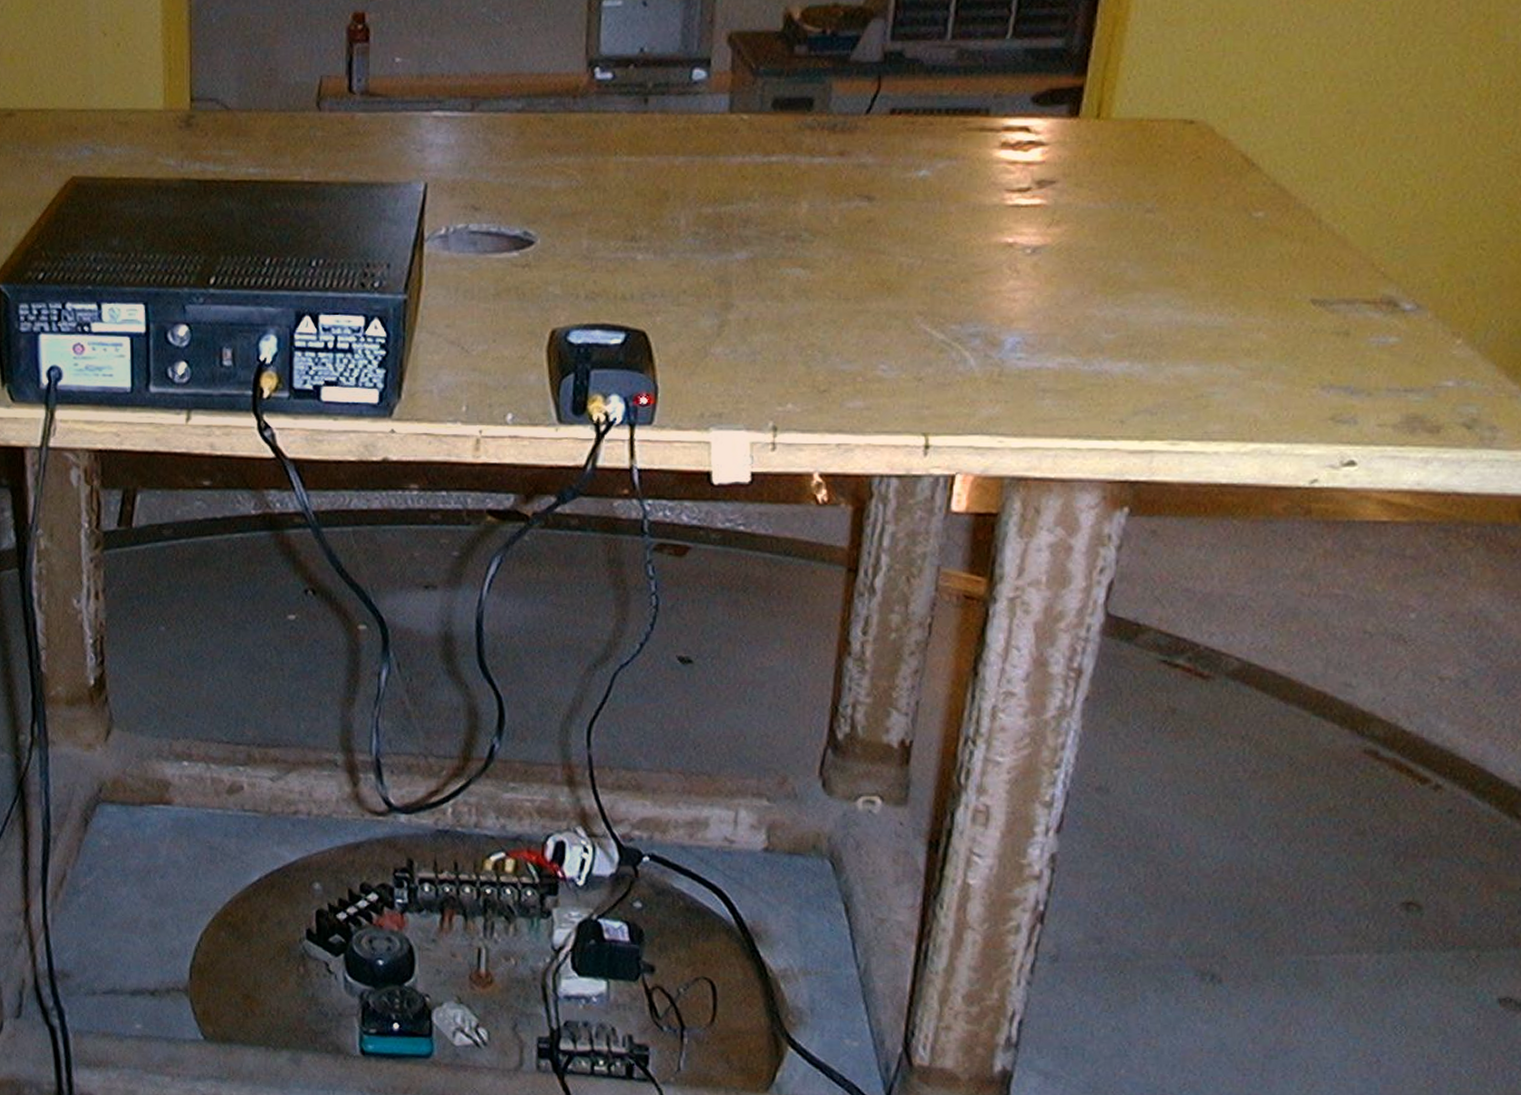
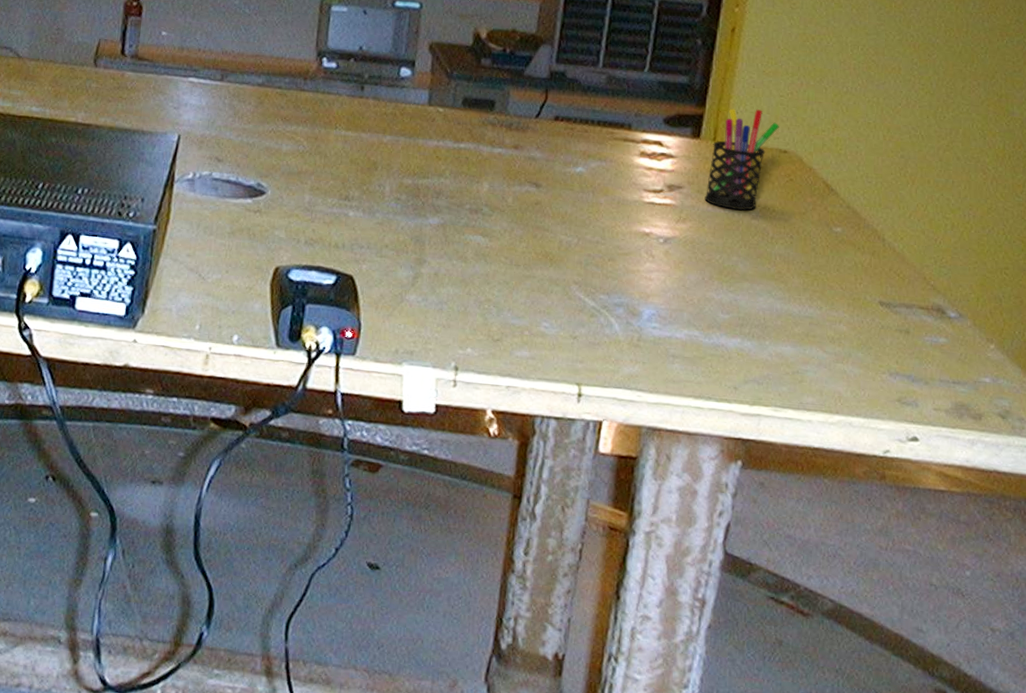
pen holder: none [1084,70,1185,203] -> present [704,108,779,211]

